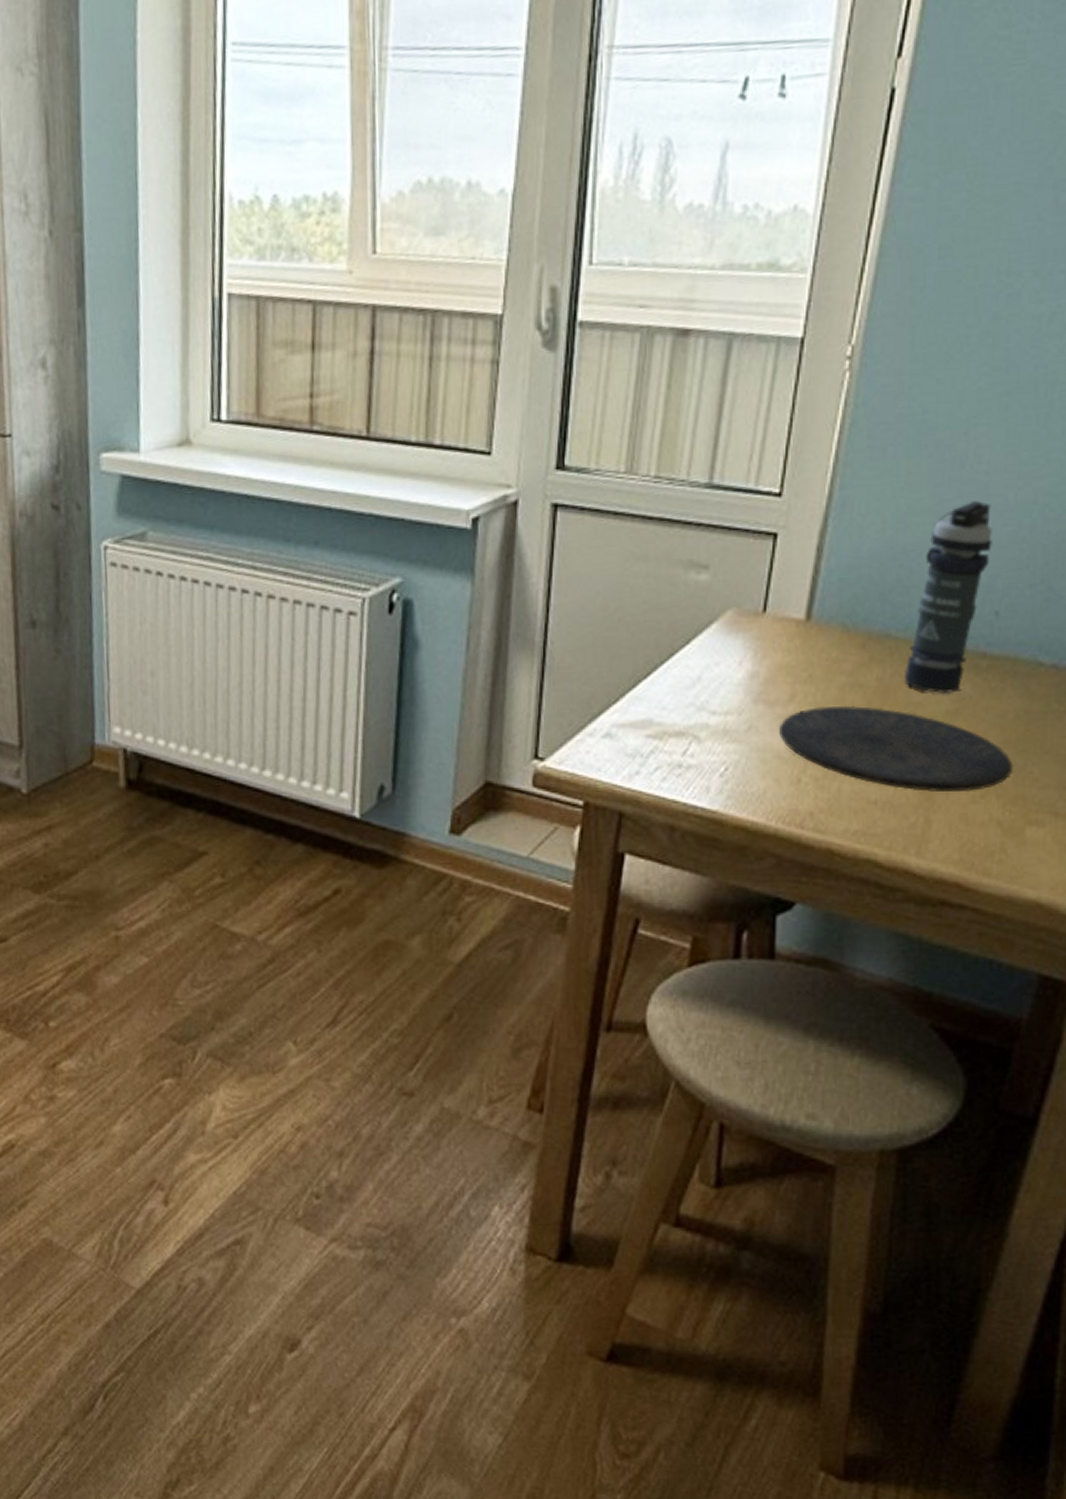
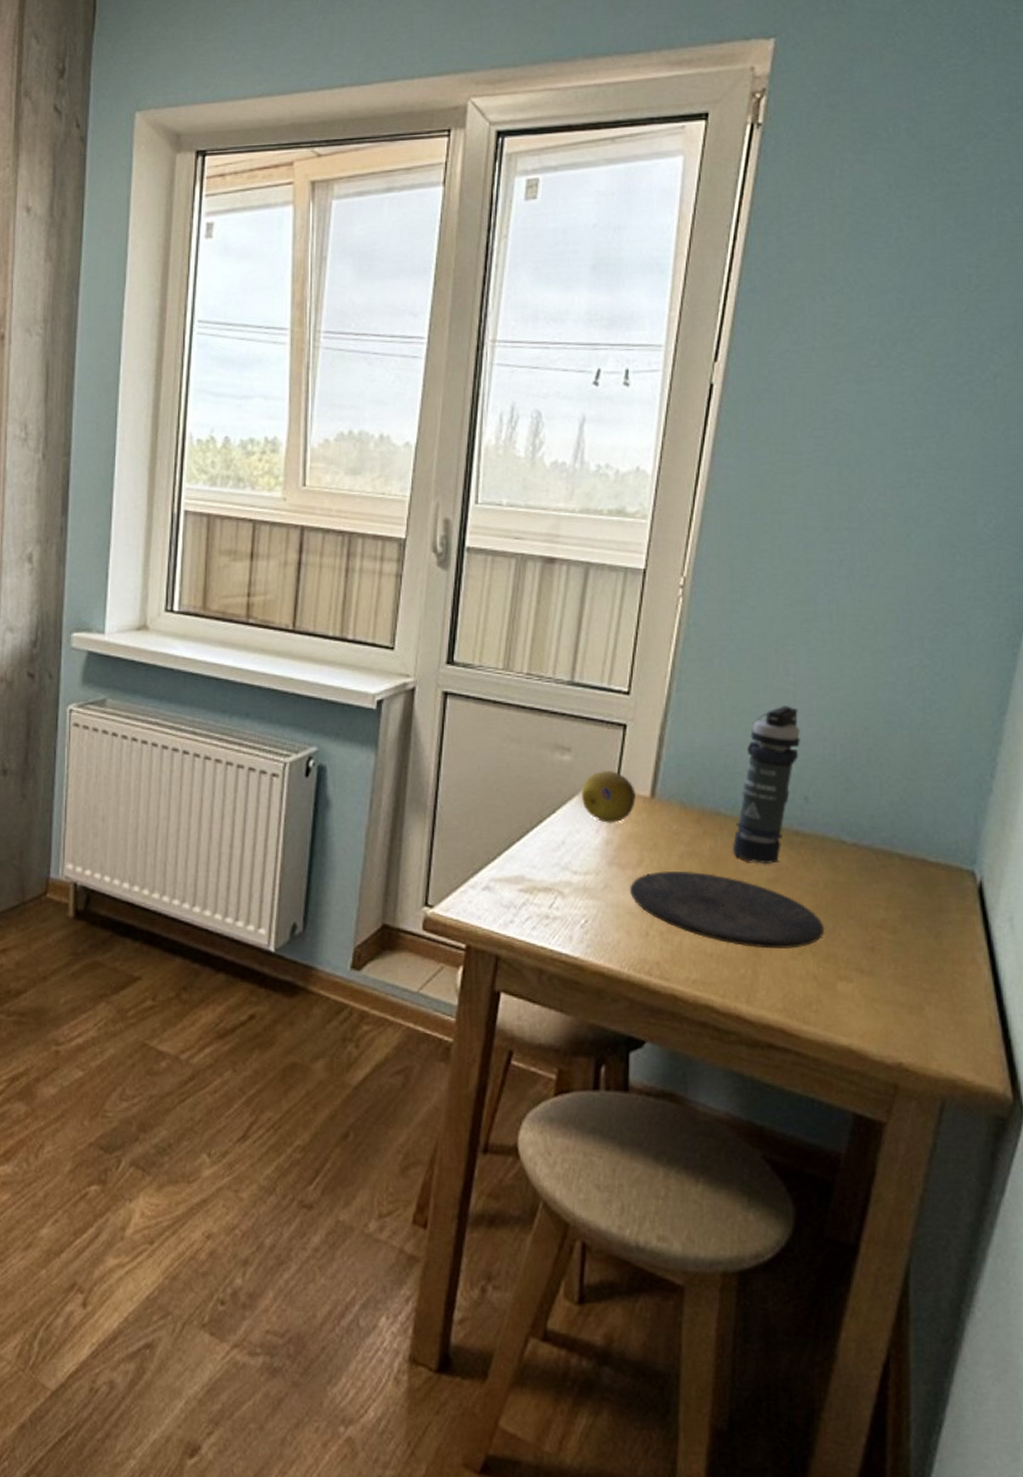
fruit: none [722,590,787,653] -> present [582,771,636,823]

